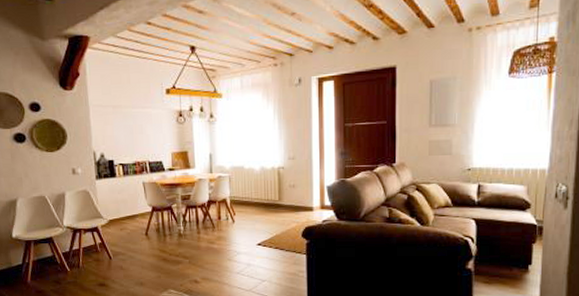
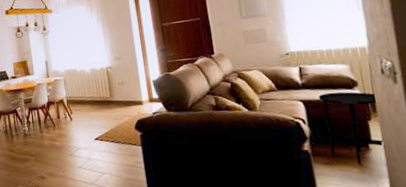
side table: none [491,212,545,285] -> present [318,91,385,164]

